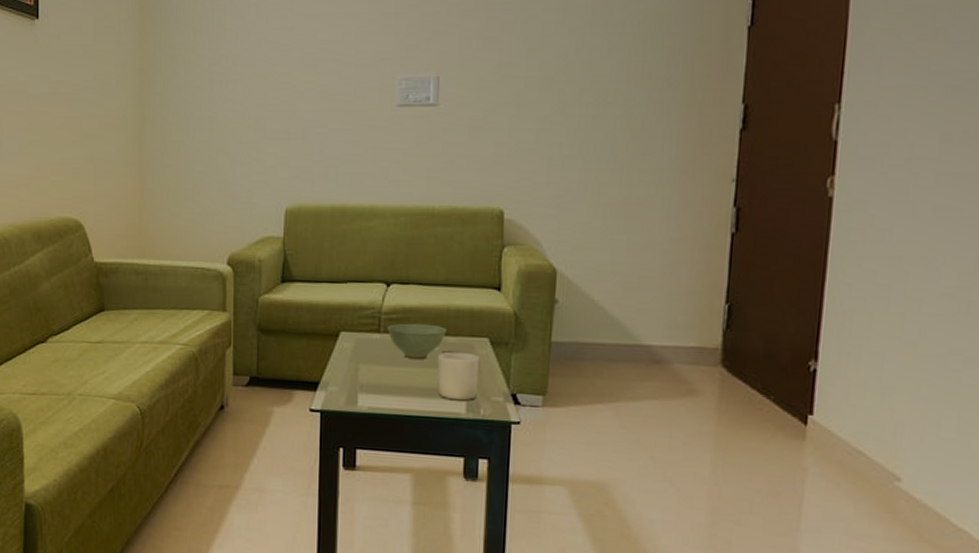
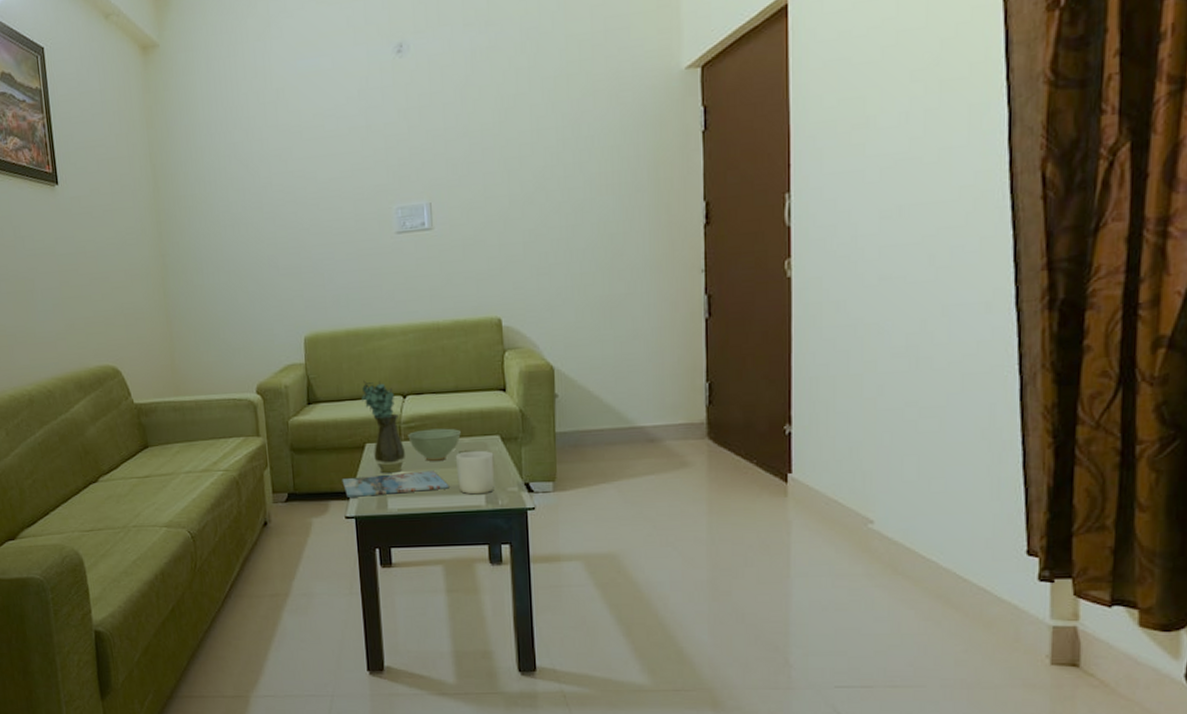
magazine: none [310,367,428,391] -> present [341,470,449,497]
vase: none [341,262,383,367] -> present [362,380,405,473]

